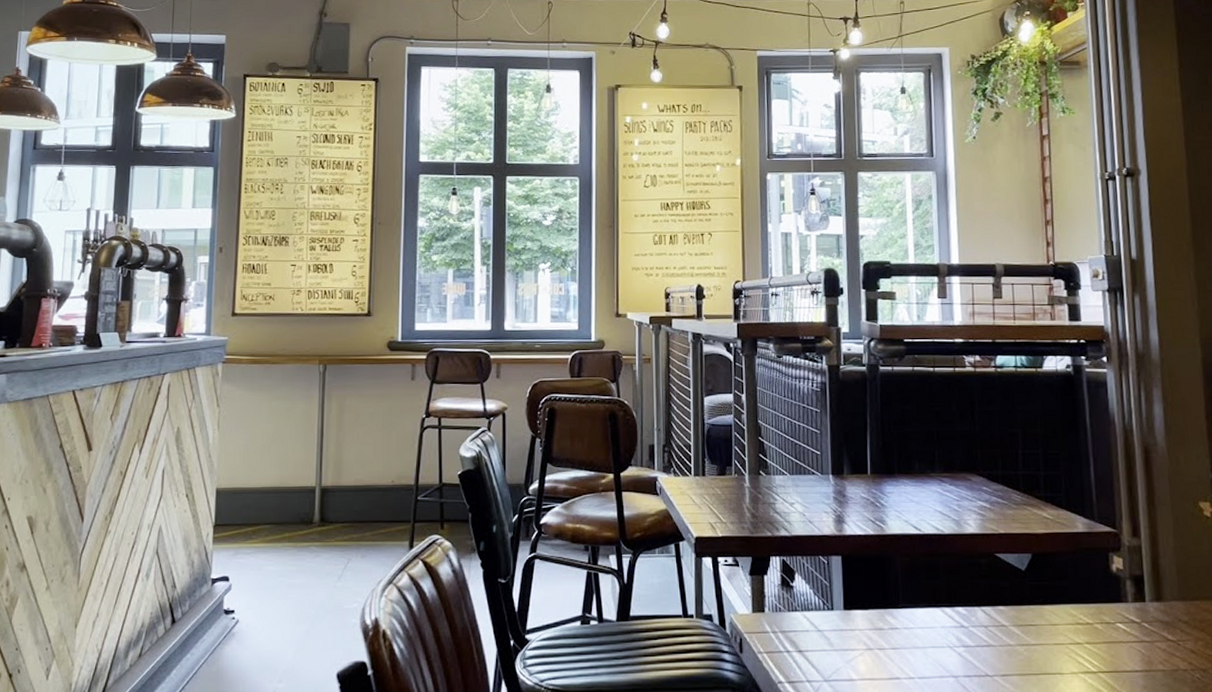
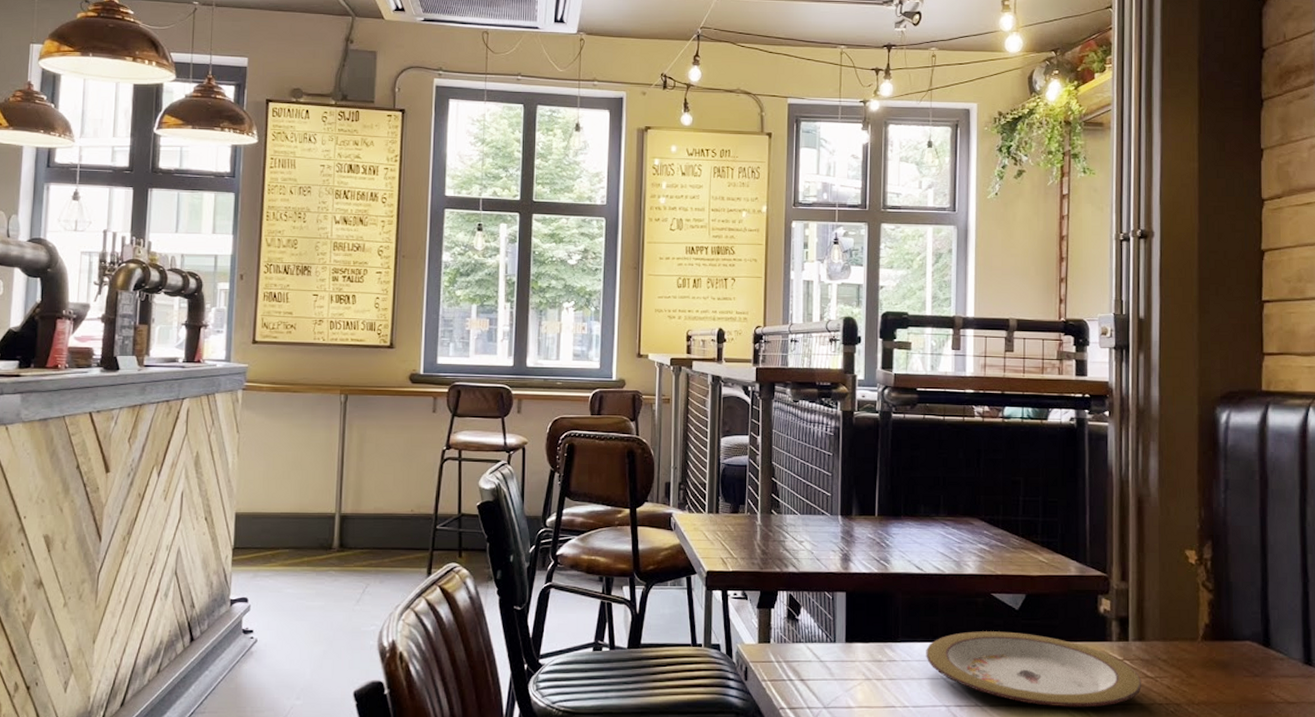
plate: none [929,594,1164,676] -> present [926,631,1142,708]

